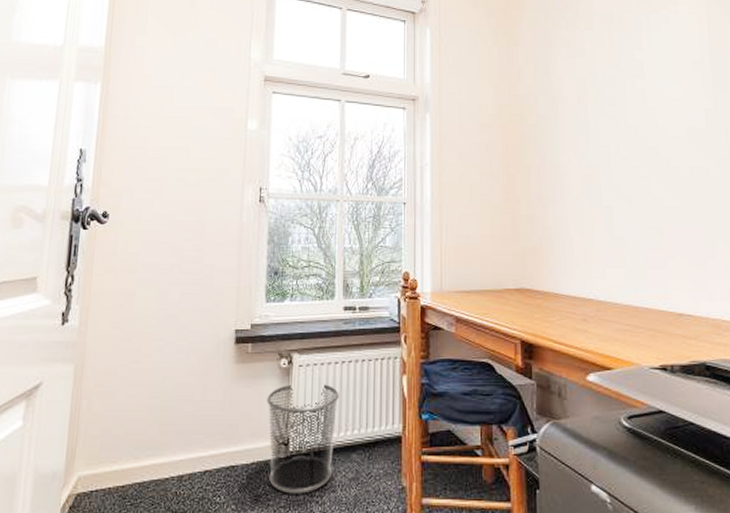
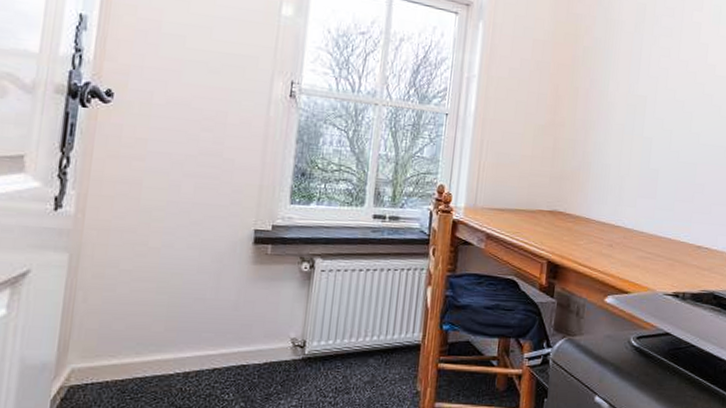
waste bin: present [266,384,339,494] -> none [281,288,361,395]

